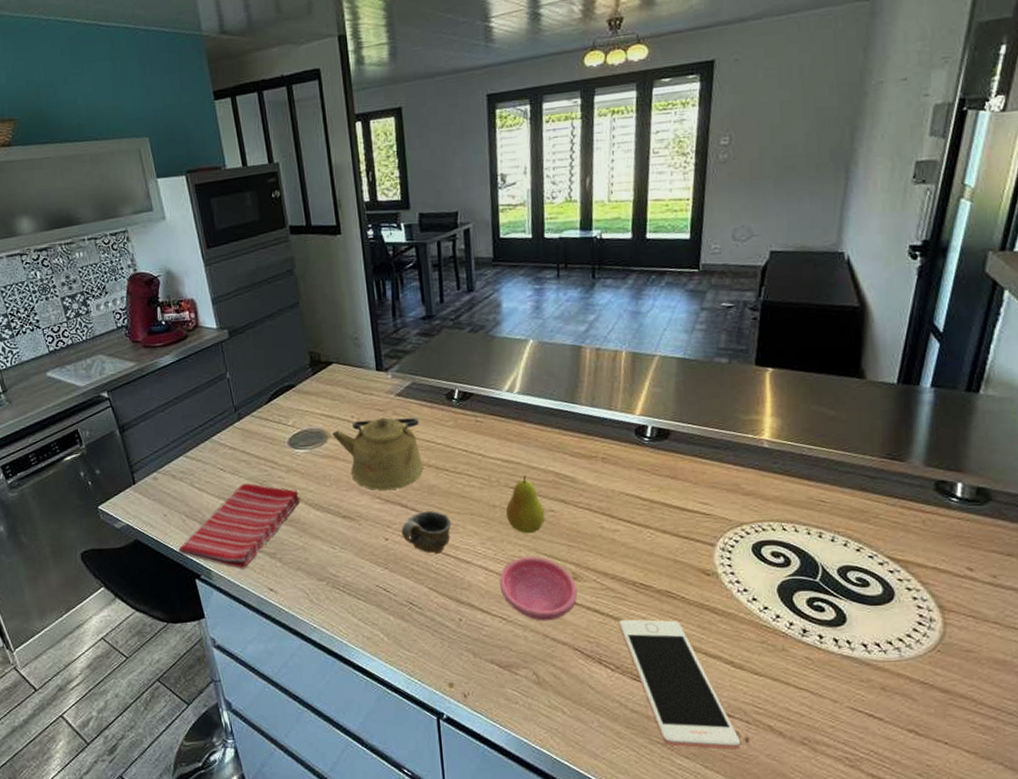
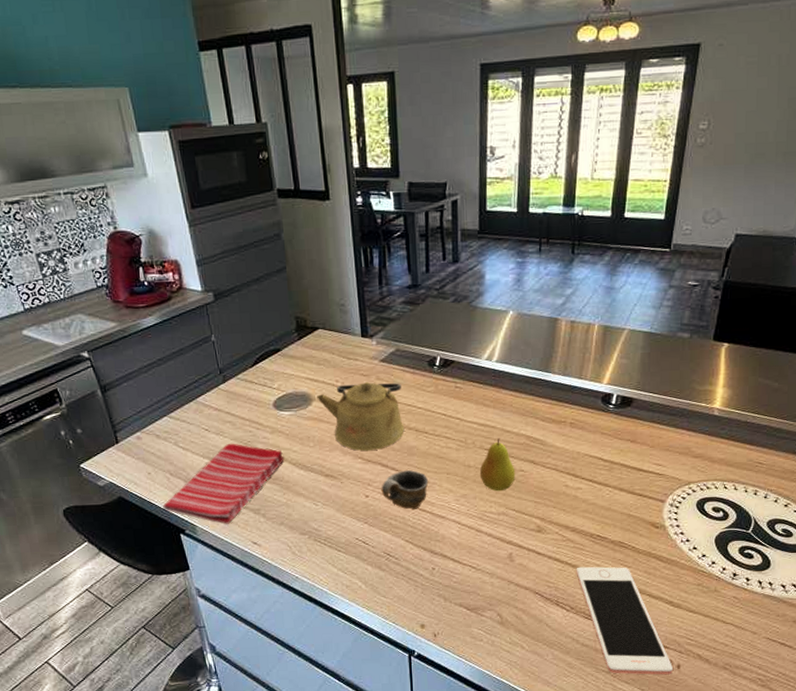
saucer: present [499,556,578,621] -> none [470,512,541,569]

